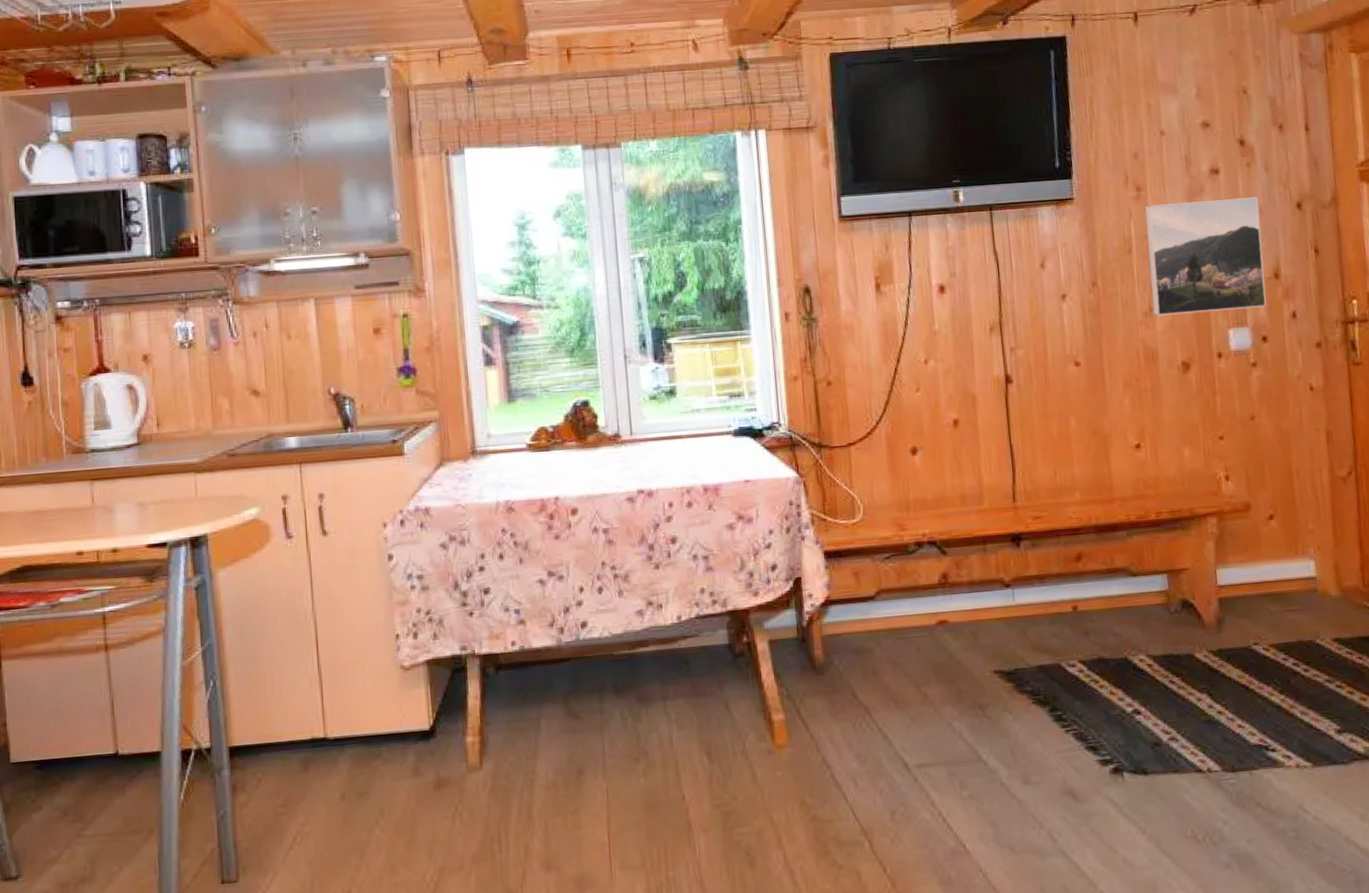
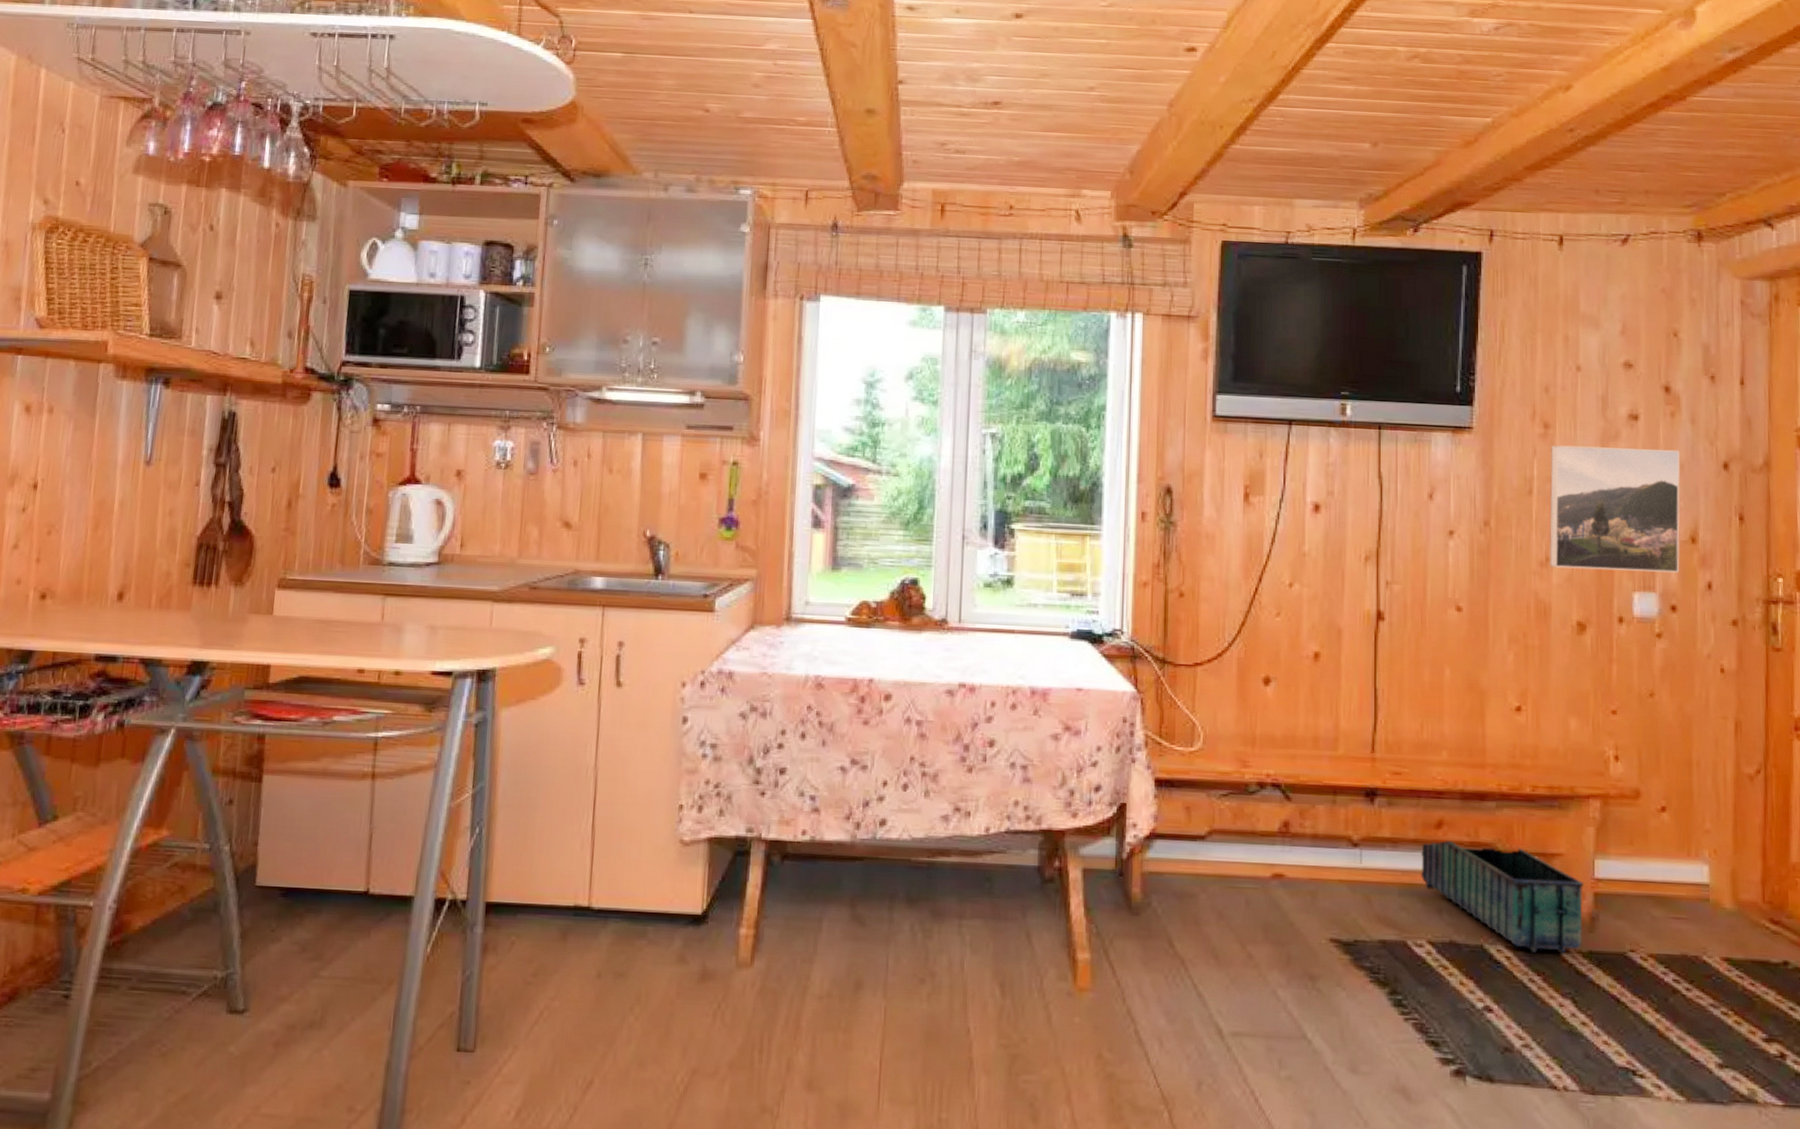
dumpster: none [1065,567,1212,658] -> present [1420,840,1584,954]

